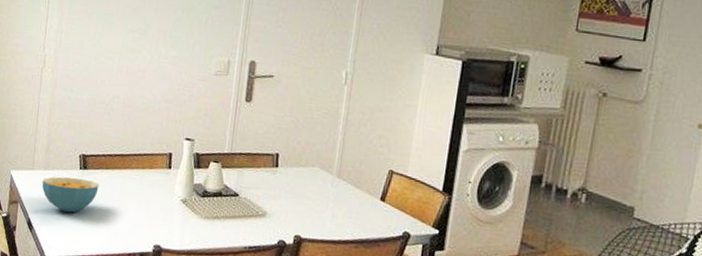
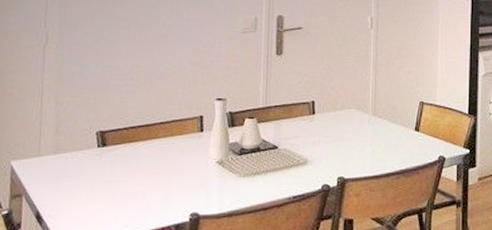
cereal bowl: present [42,176,99,213] -> none [51,157,122,197]

